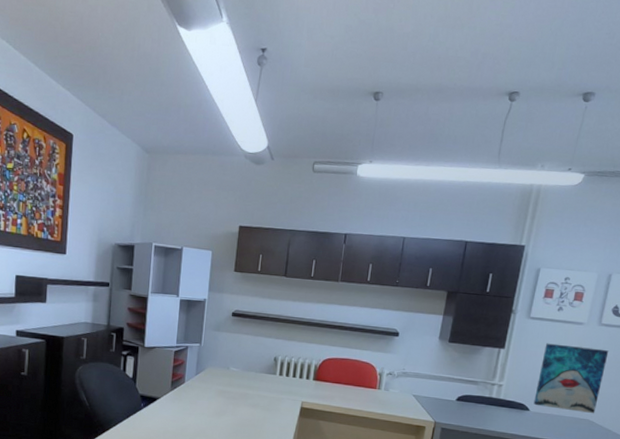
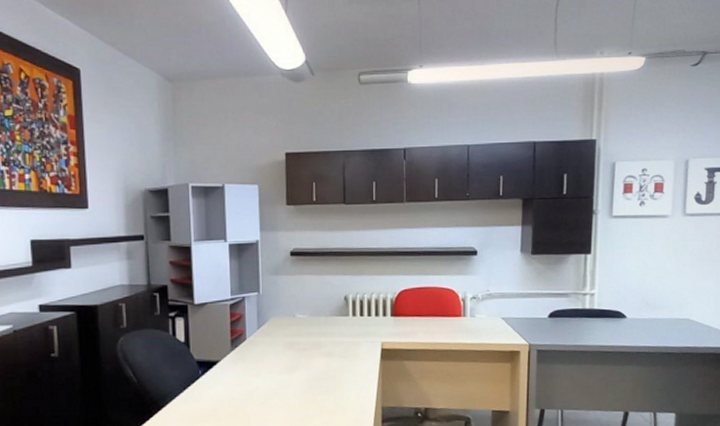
wall art: present [533,343,609,414] -> none [629,241,698,312]

